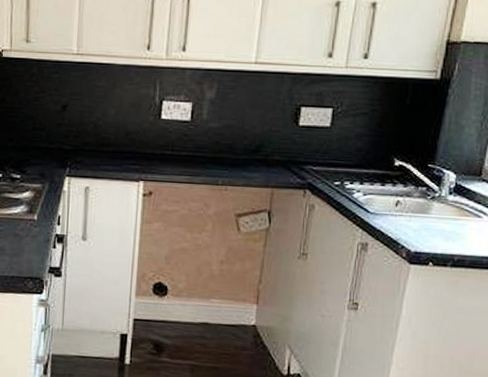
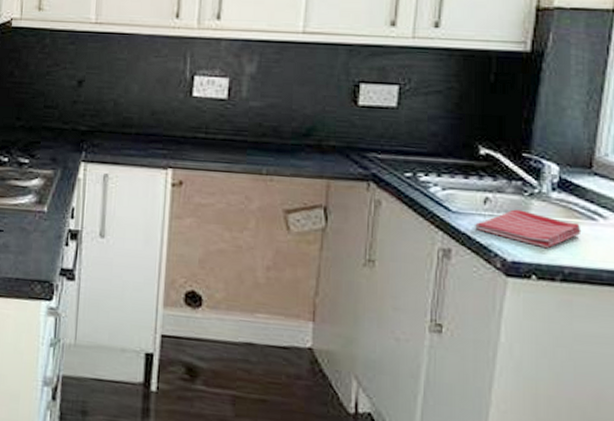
dish towel: none [388,210,470,241] -> present [475,209,582,249]

